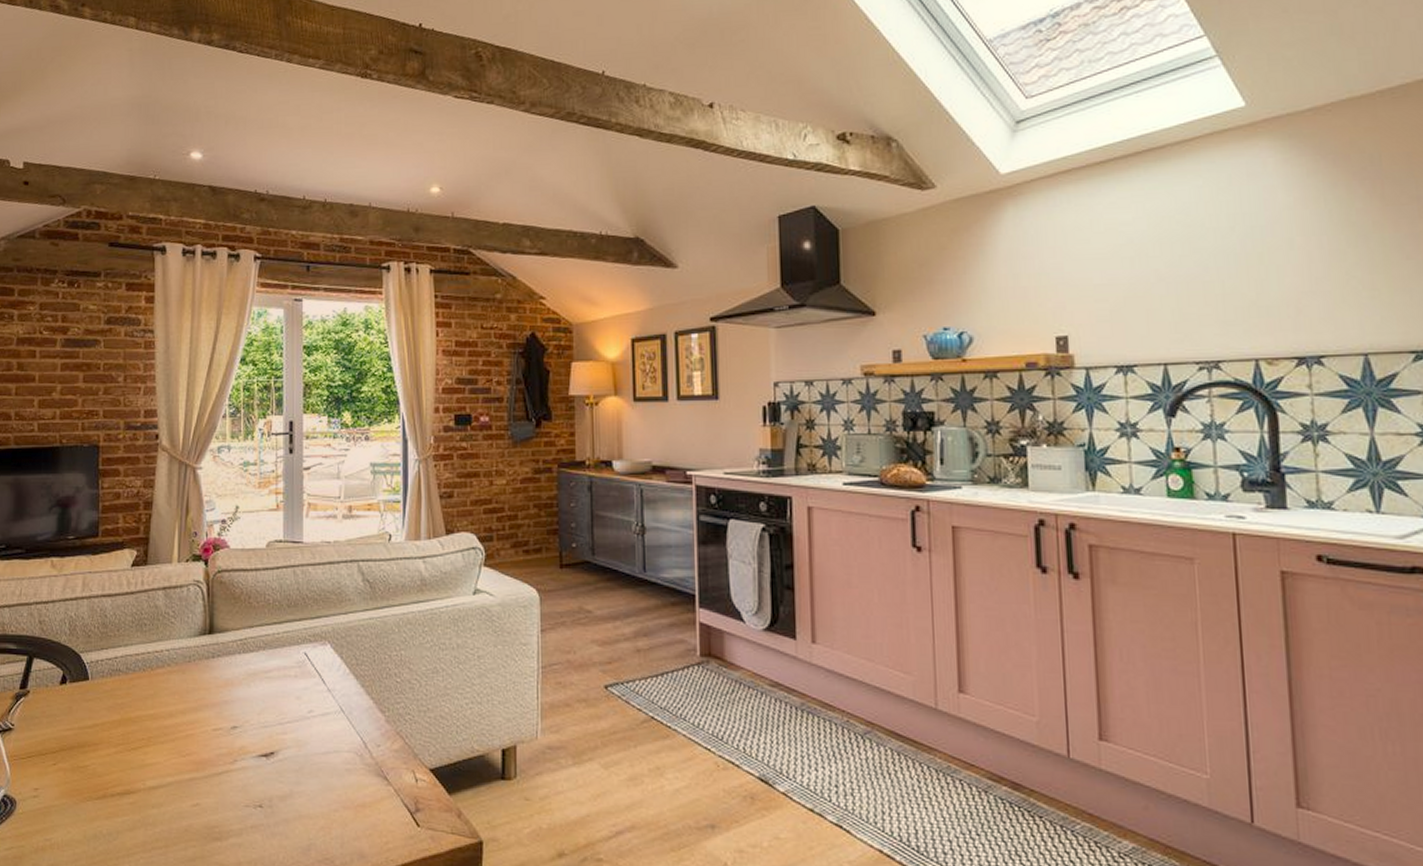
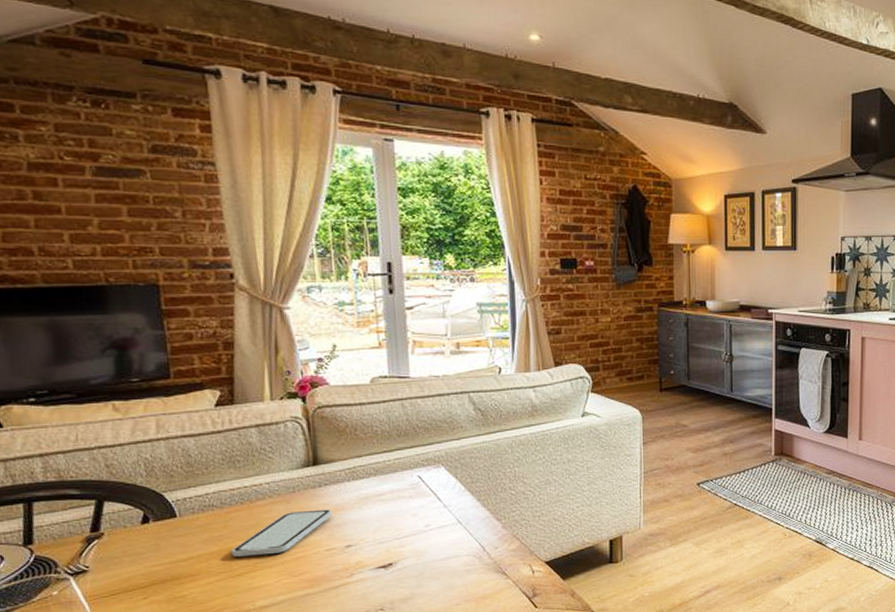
smartphone: none [130,682,221,729] -> present [231,509,332,557]

